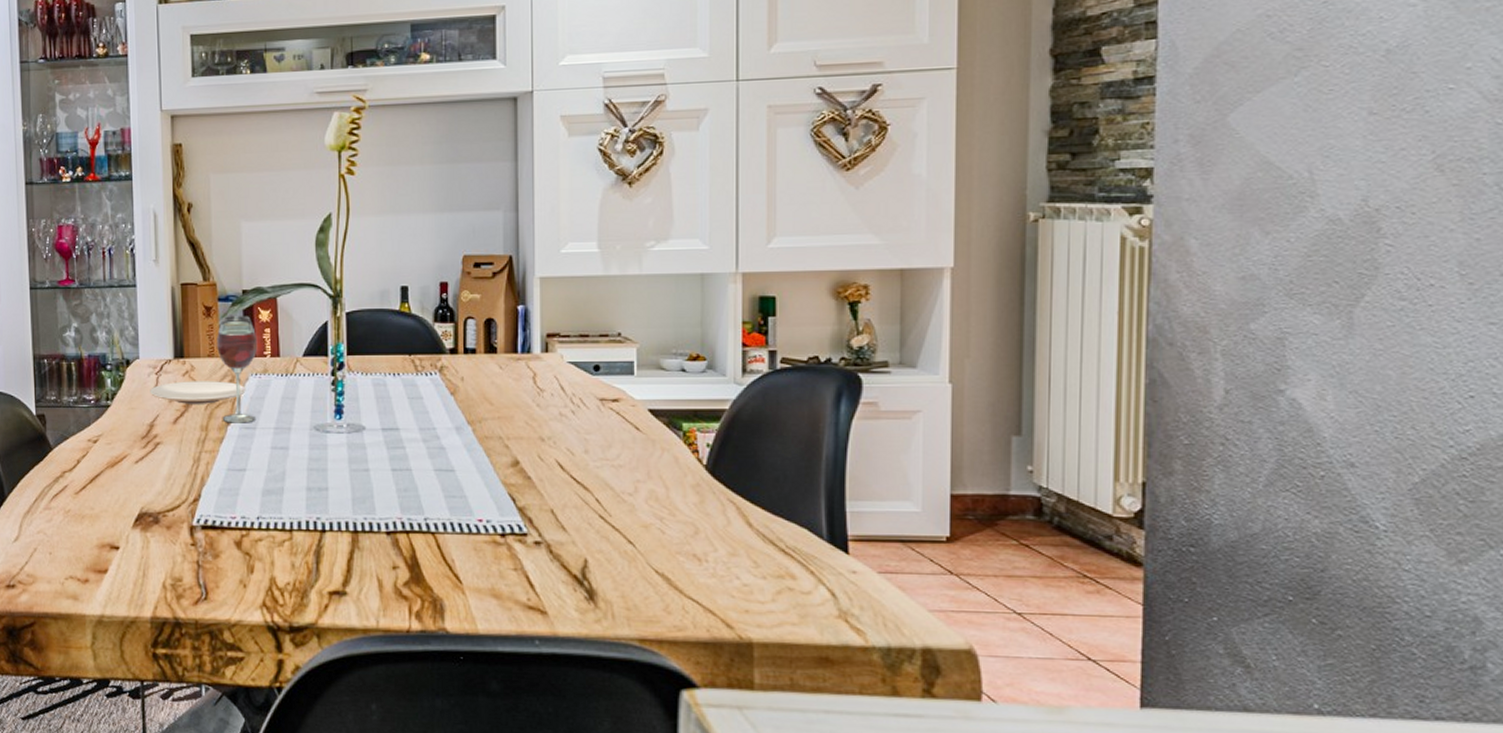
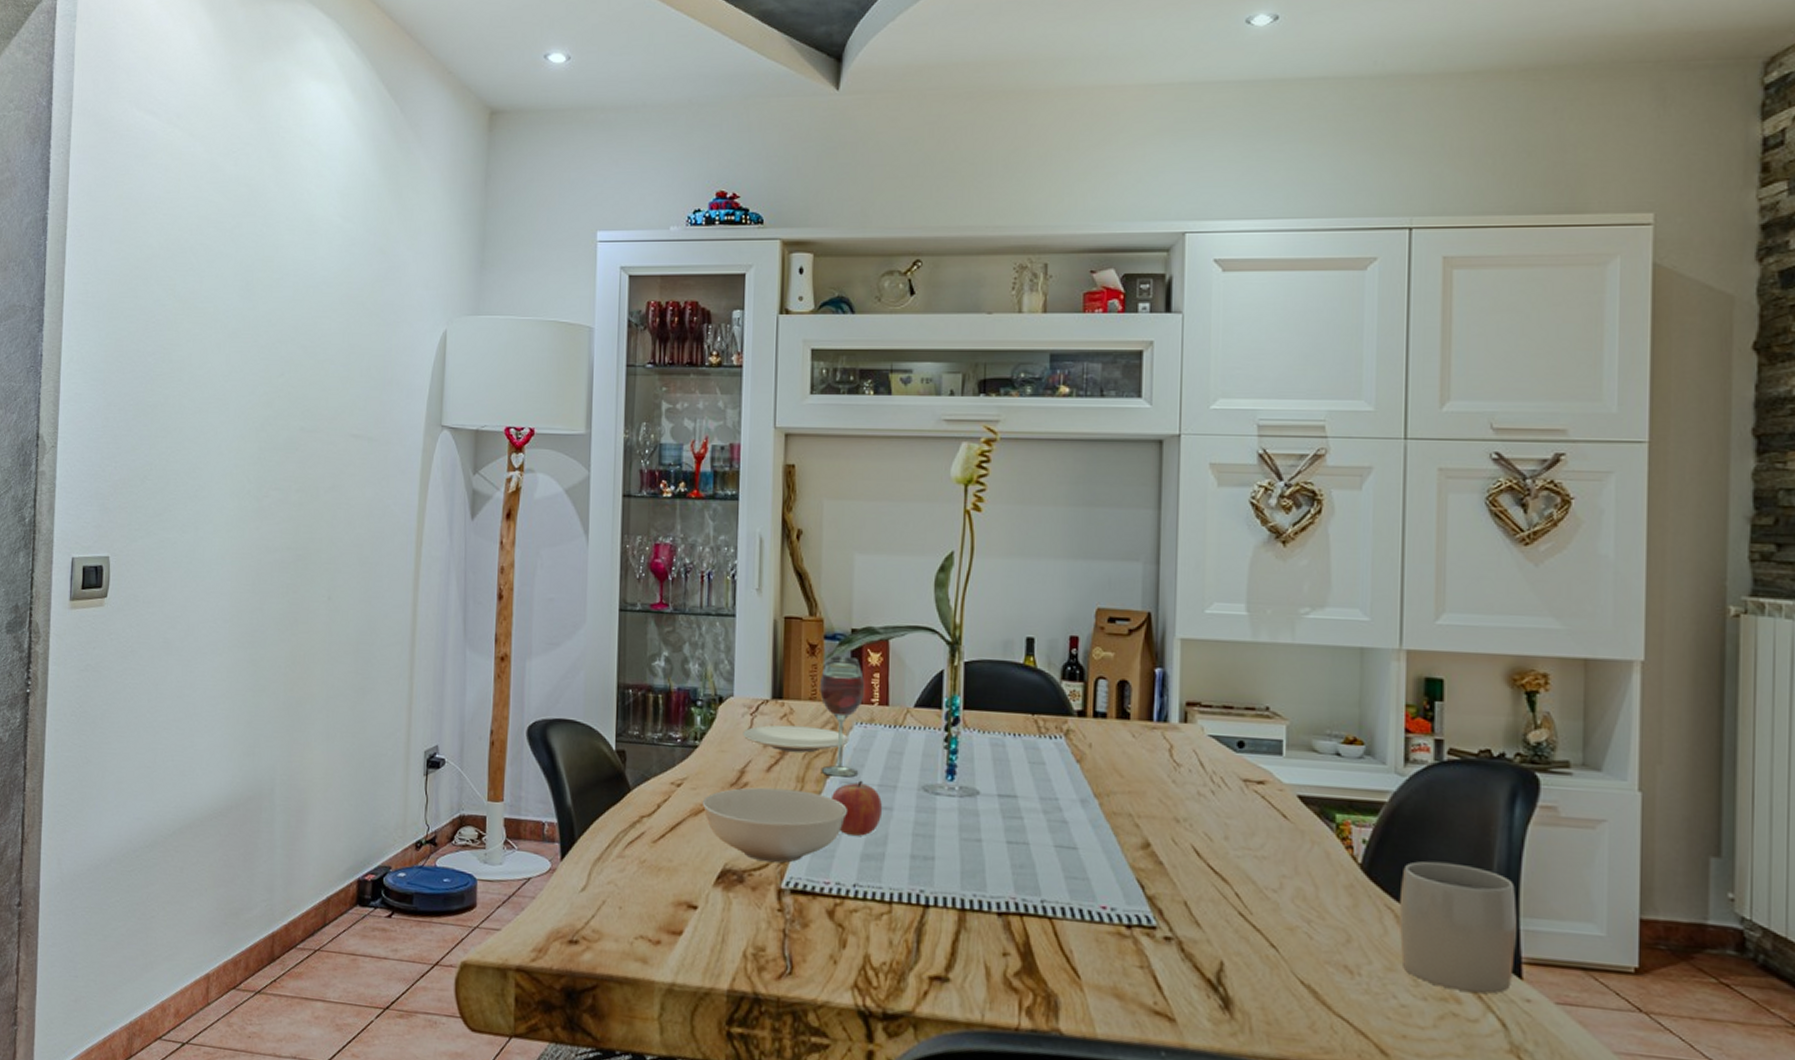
bowl: none [117,438,249,504] -> present [702,787,849,863]
fruit: none [233,425,280,474] -> present [832,780,883,836]
mug: none [740,458,843,569] -> present [1398,861,1517,994]

